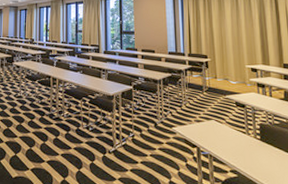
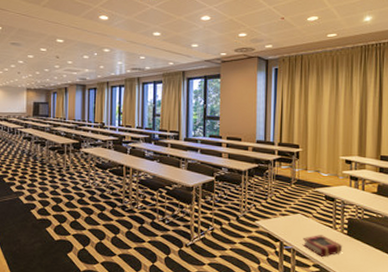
book: none [218,140,257,162] -> present [302,235,342,257]

